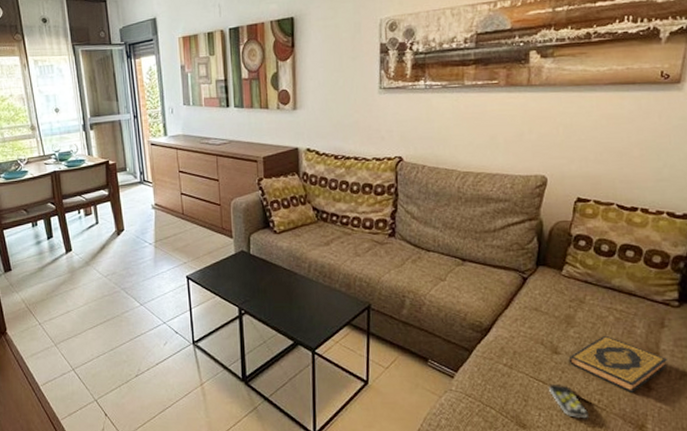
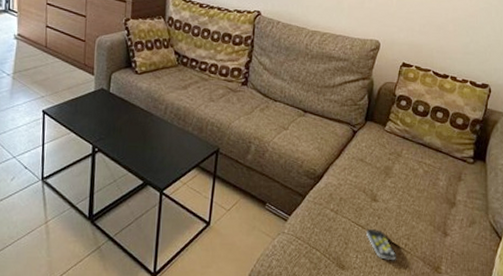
hardback book: present [568,335,667,393] -> none [384,186,461,238]

